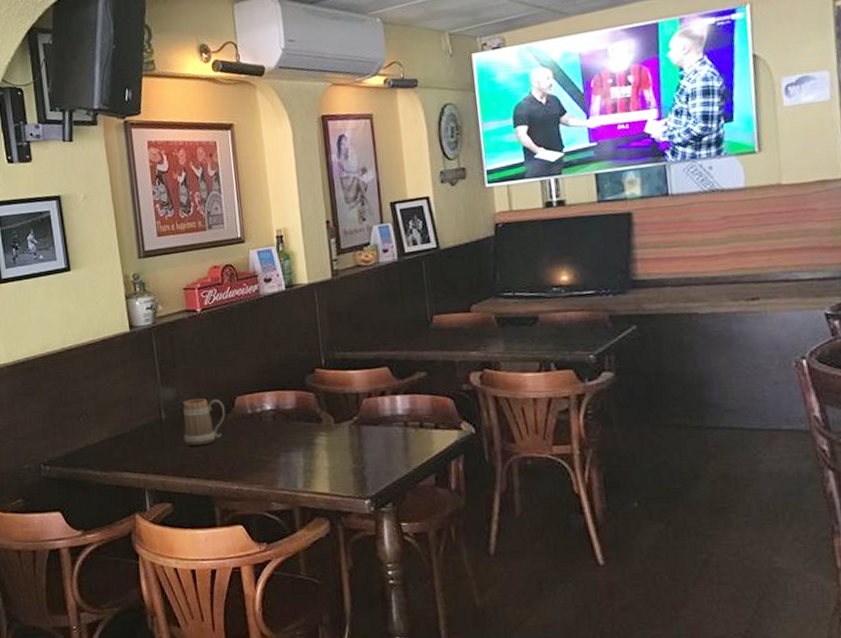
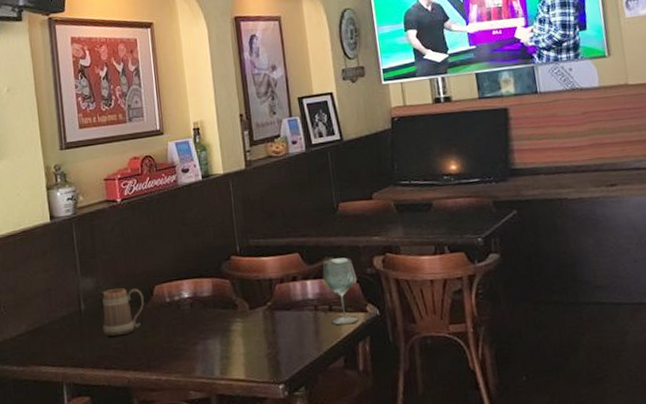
wine glass: none [413,372,452,443] -> present [322,257,359,326]

